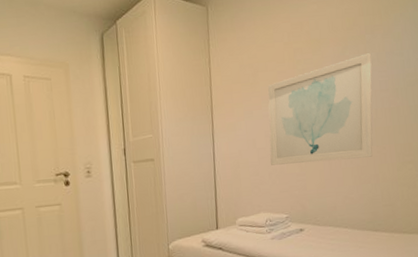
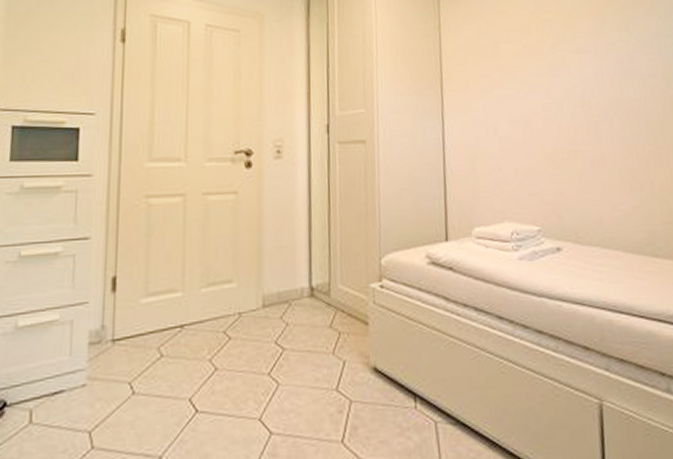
wall art: present [267,53,373,165] -> none [511,32,645,160]

